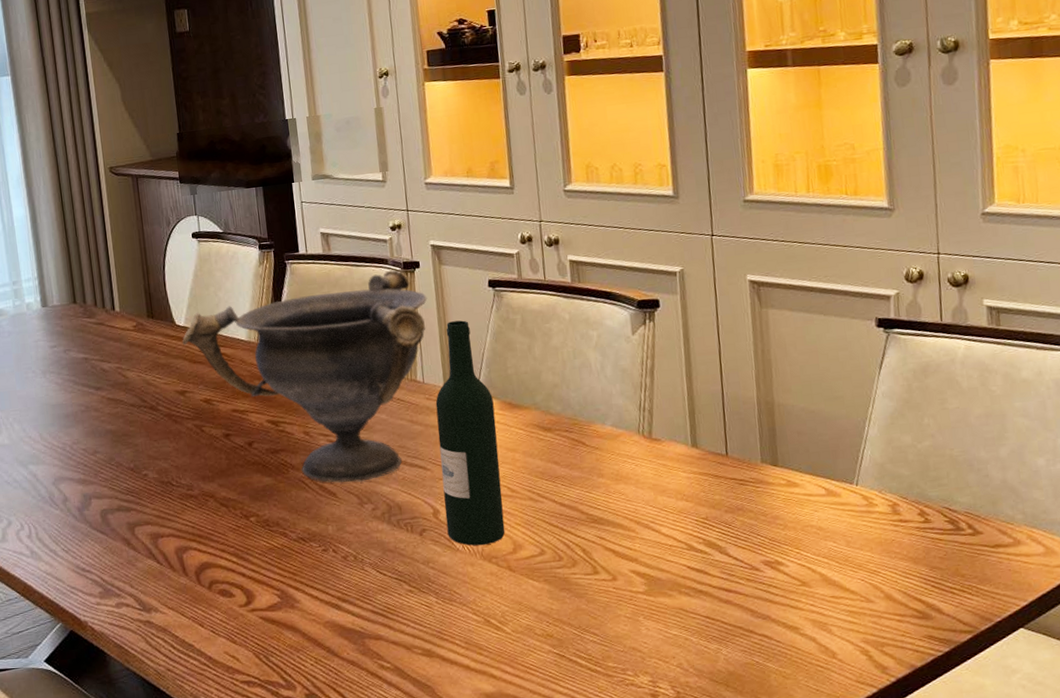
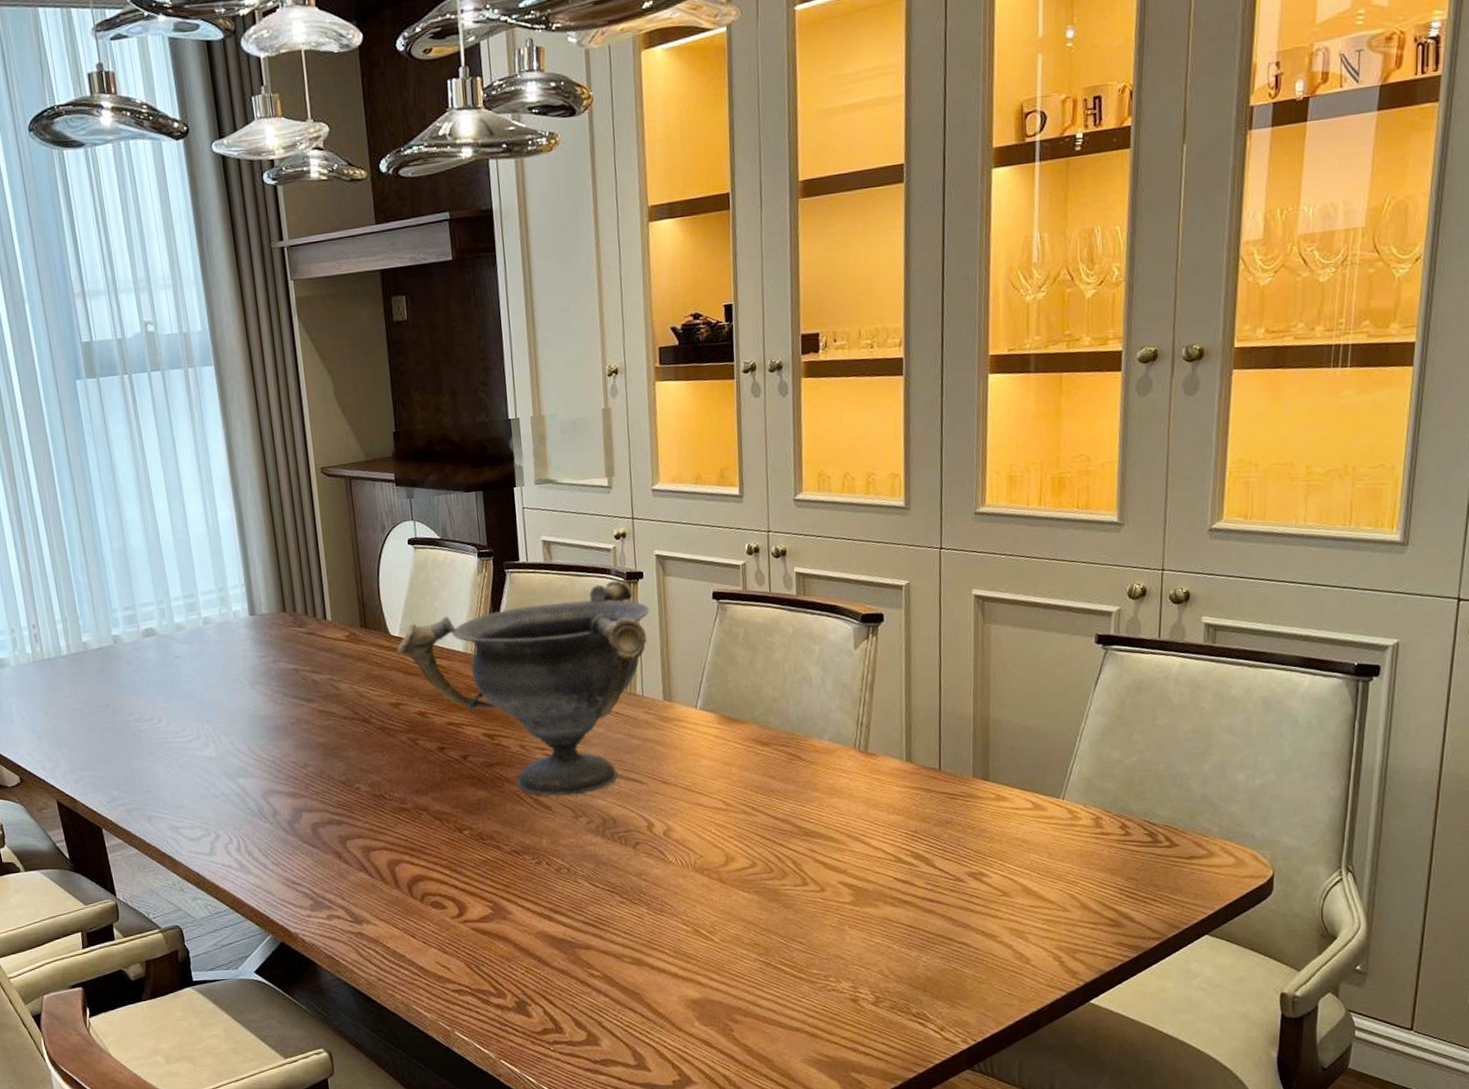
wine bottle: present [435,320,505,546] -> none [654,633,718,858]

